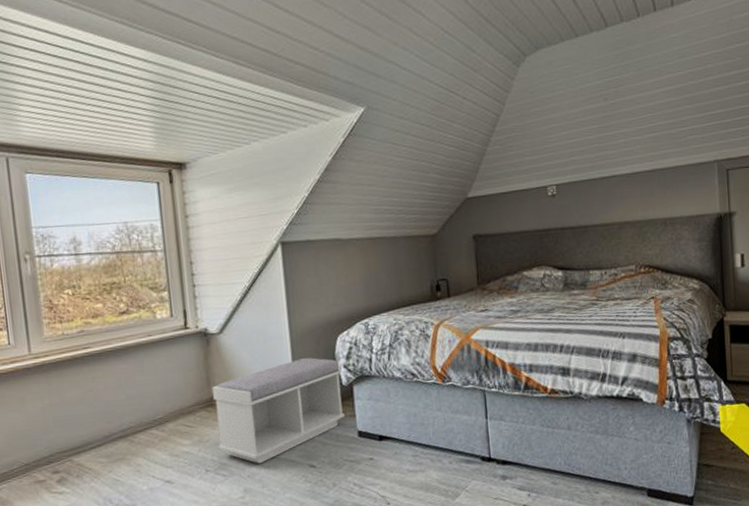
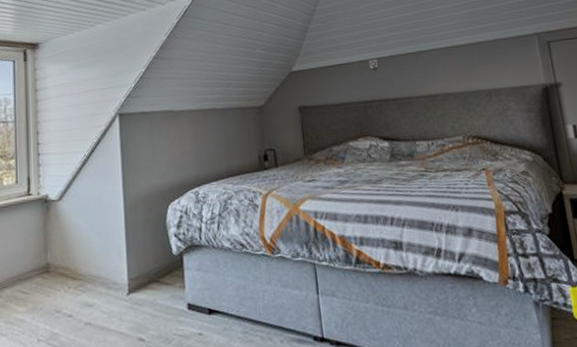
bench: present [213,357,346,464] -> none [49,226,175,335]

